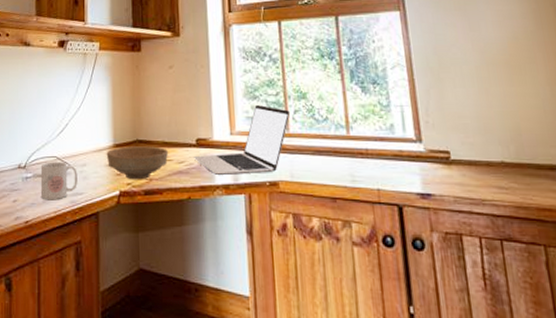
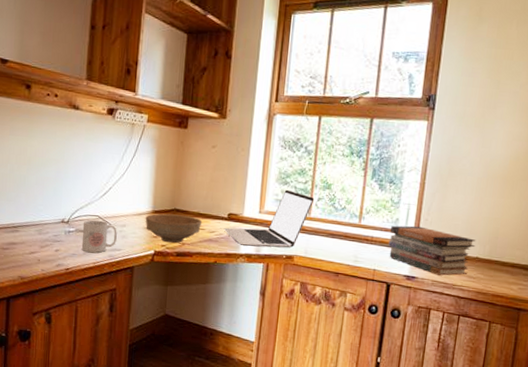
book stack: none [385,131,497,189] -> present [388,225,476,276]

